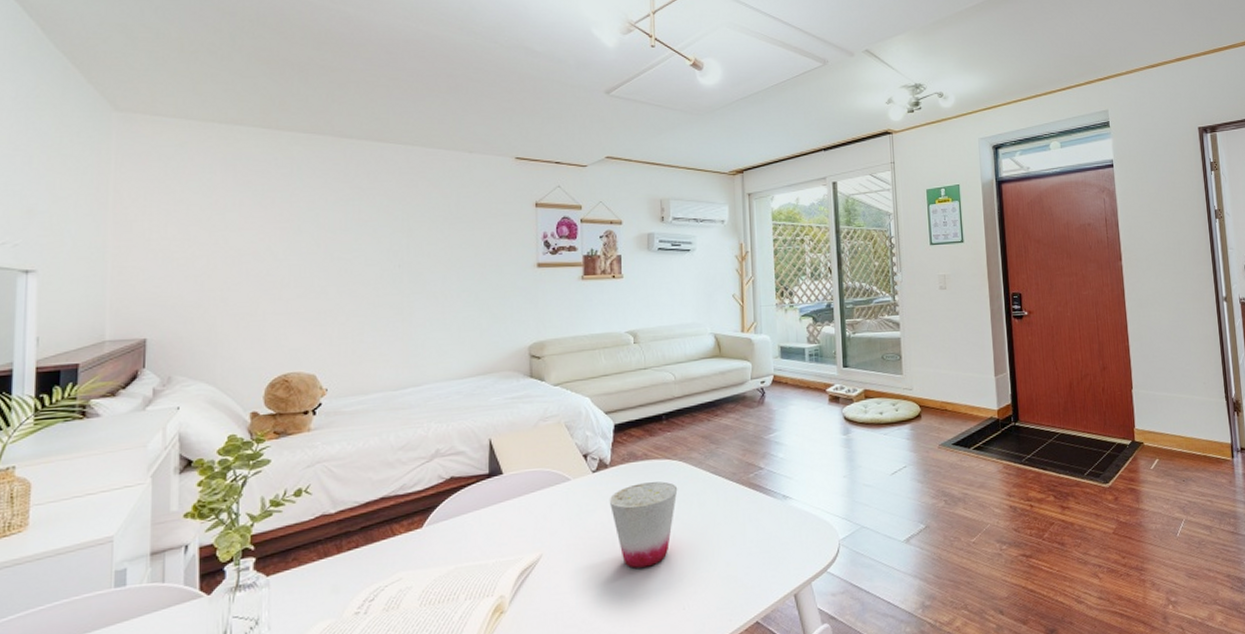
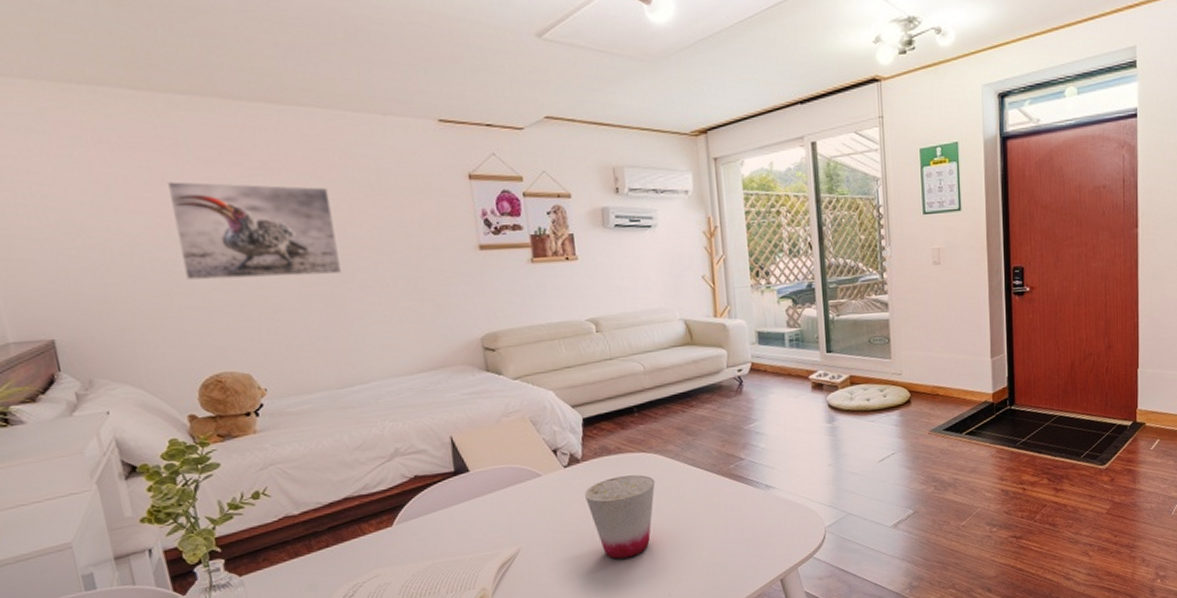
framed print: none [275,203,412,289] -> present [166,181,341,281]

